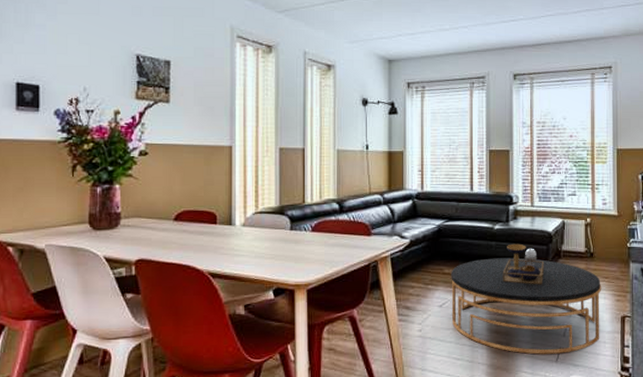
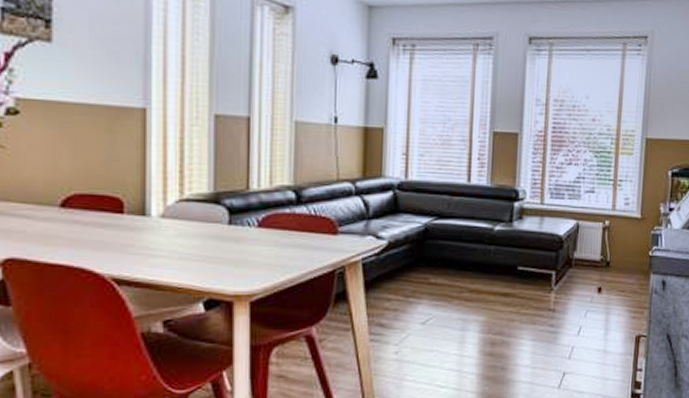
coffee table: present [451,243,602,355] -> none [437,248,617,380]

